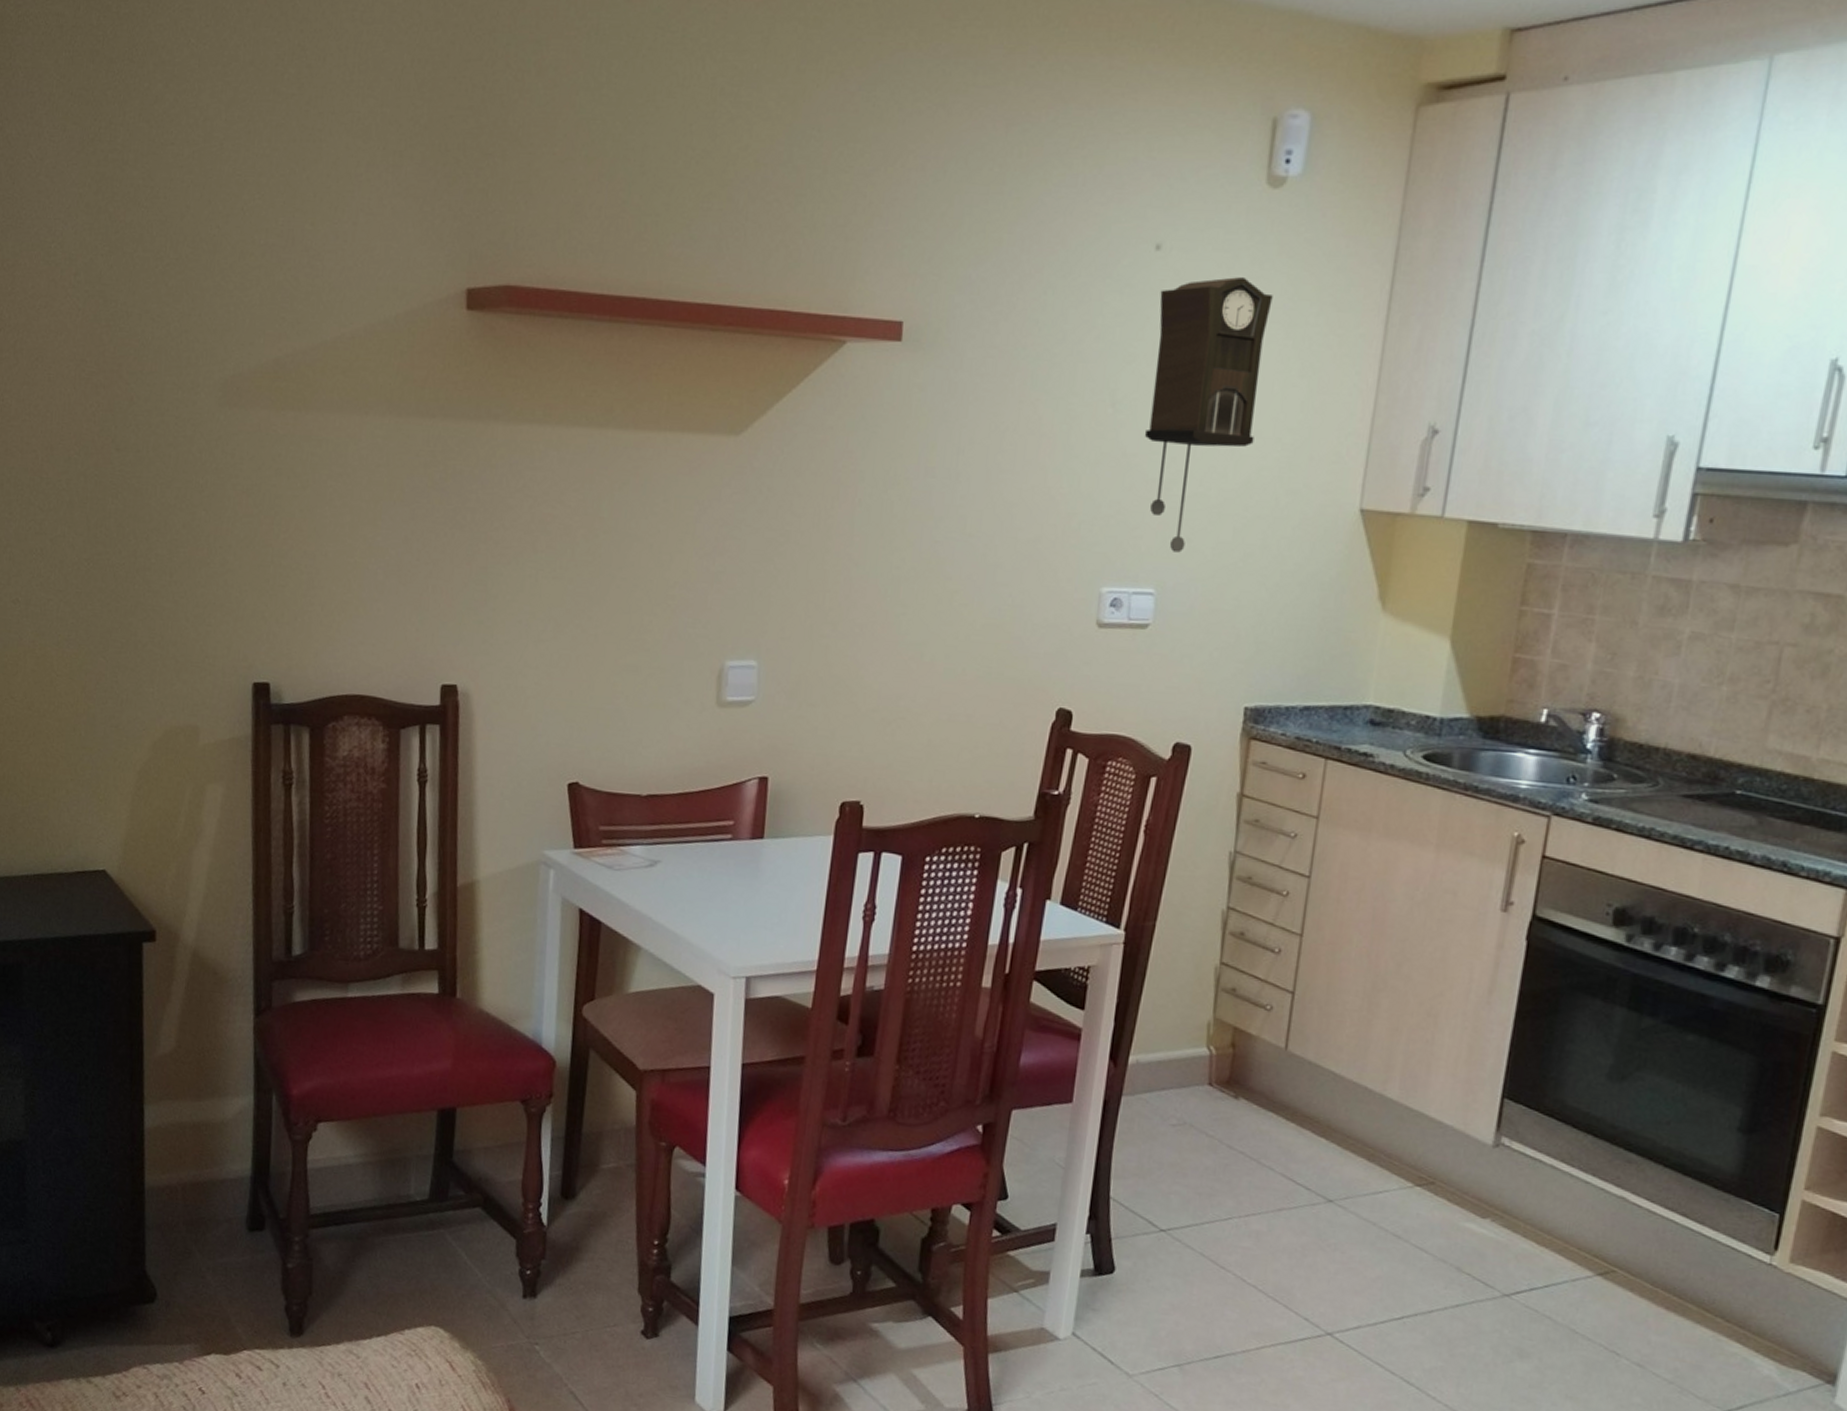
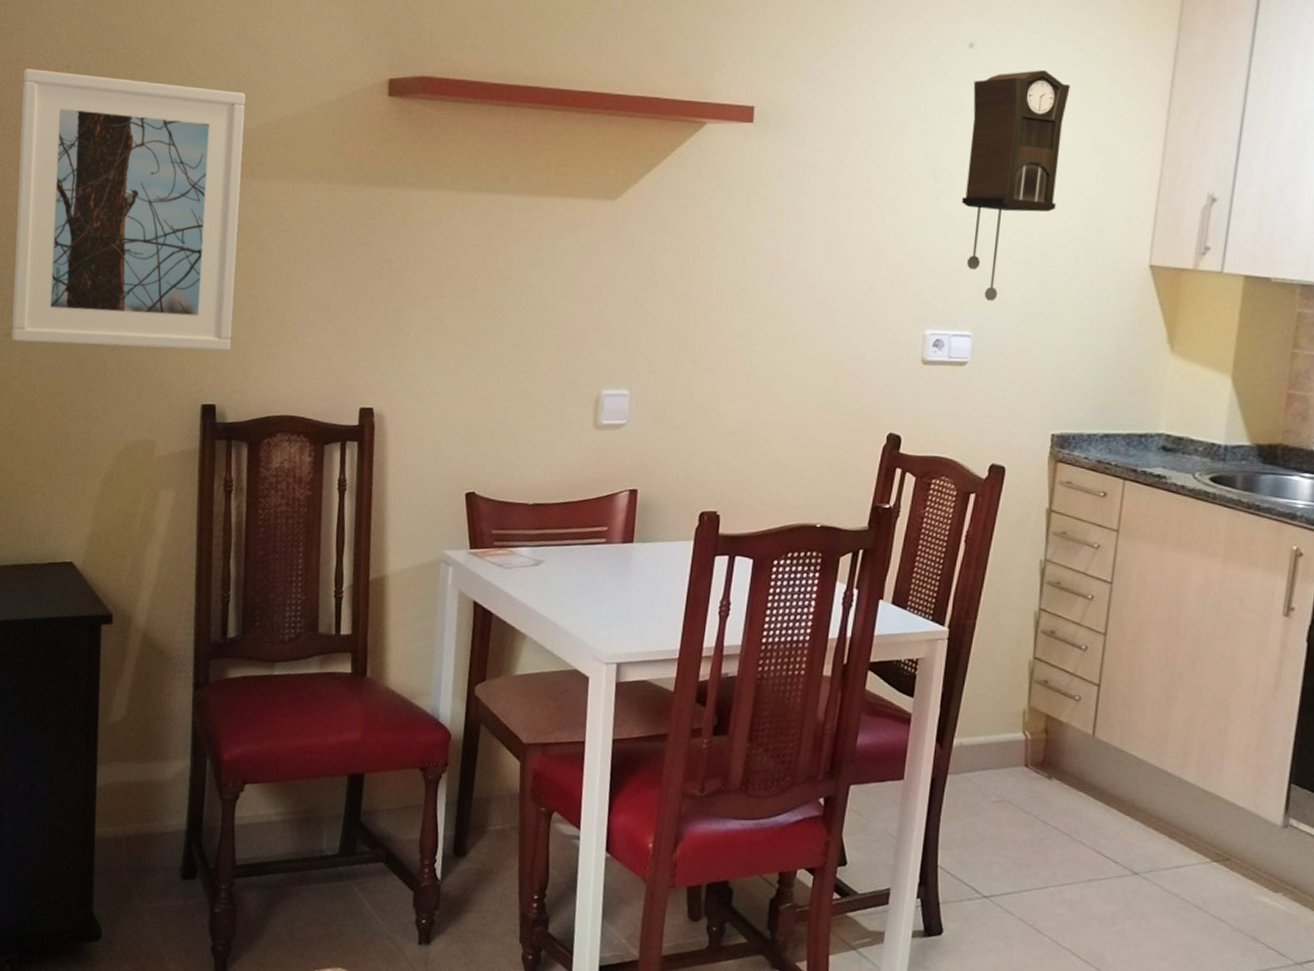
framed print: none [20,276,295,619] -> present [11,69,246,351]

